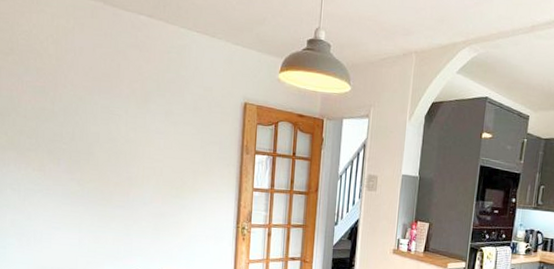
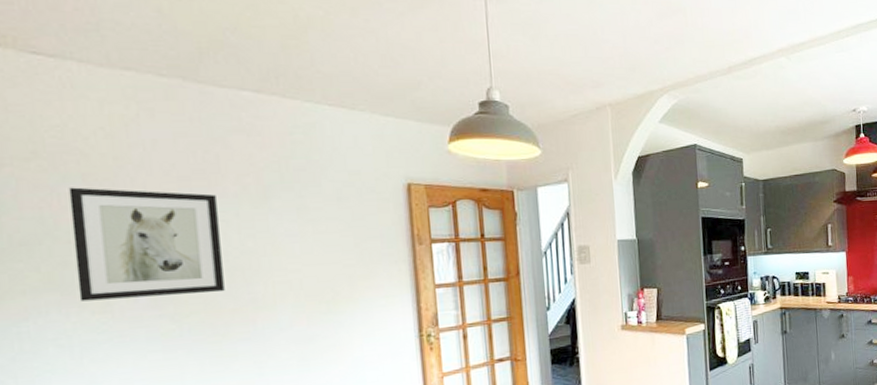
wall art: none [27,77,115,169] -> present [68,187,225,302]

